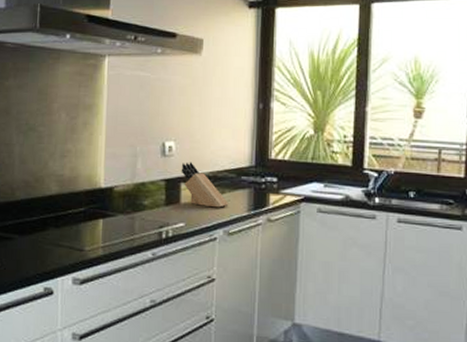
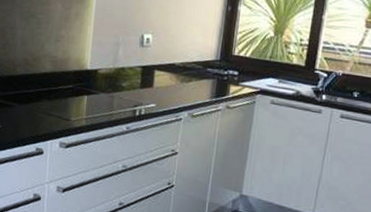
knife block: present [181,162,229,208] -> none [155,52,195,94]

